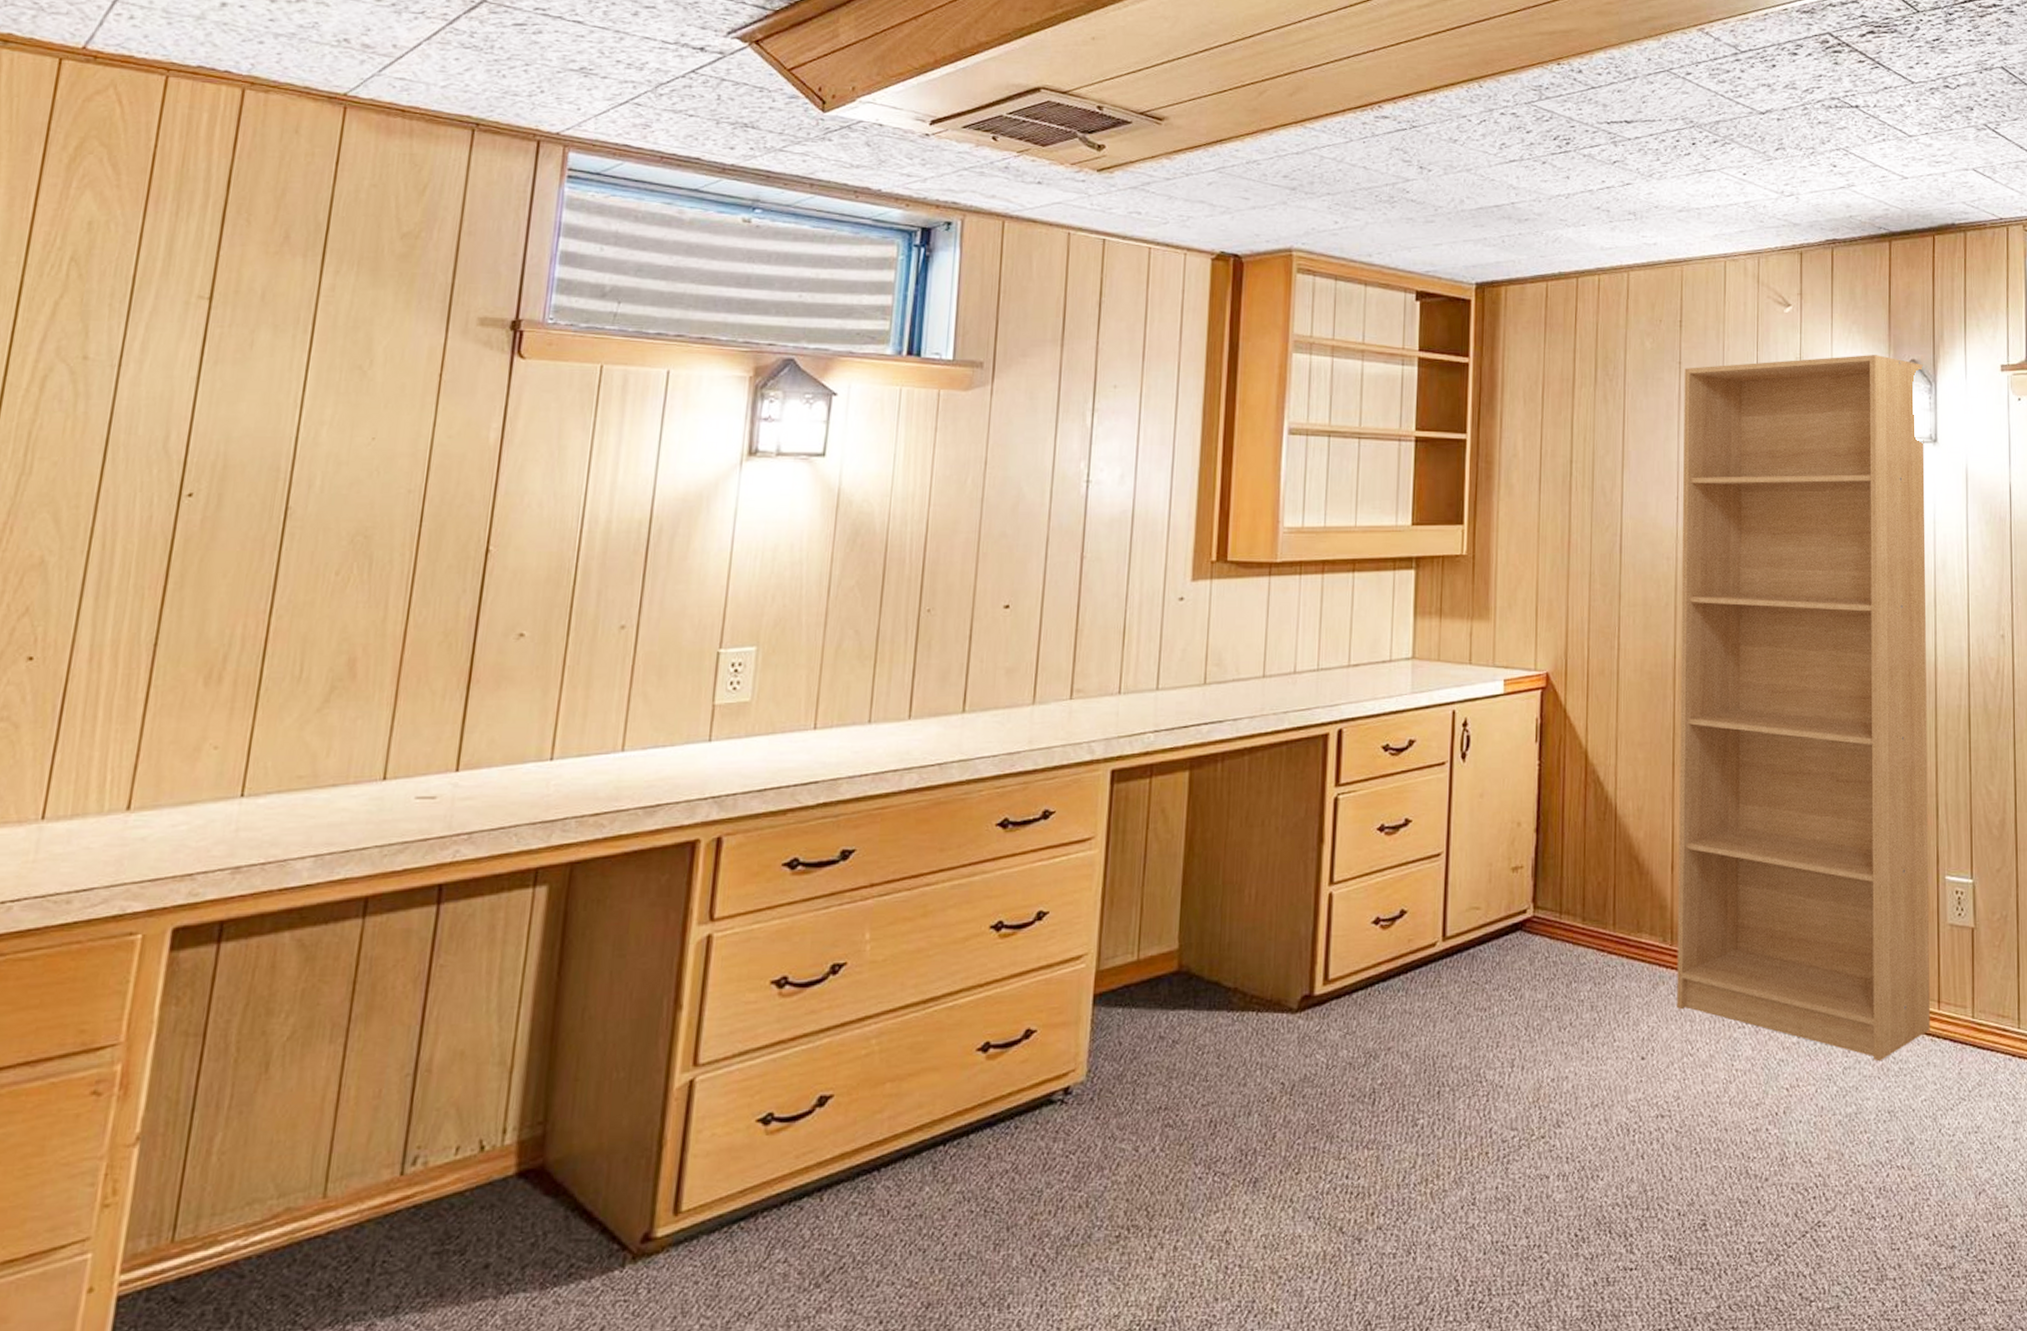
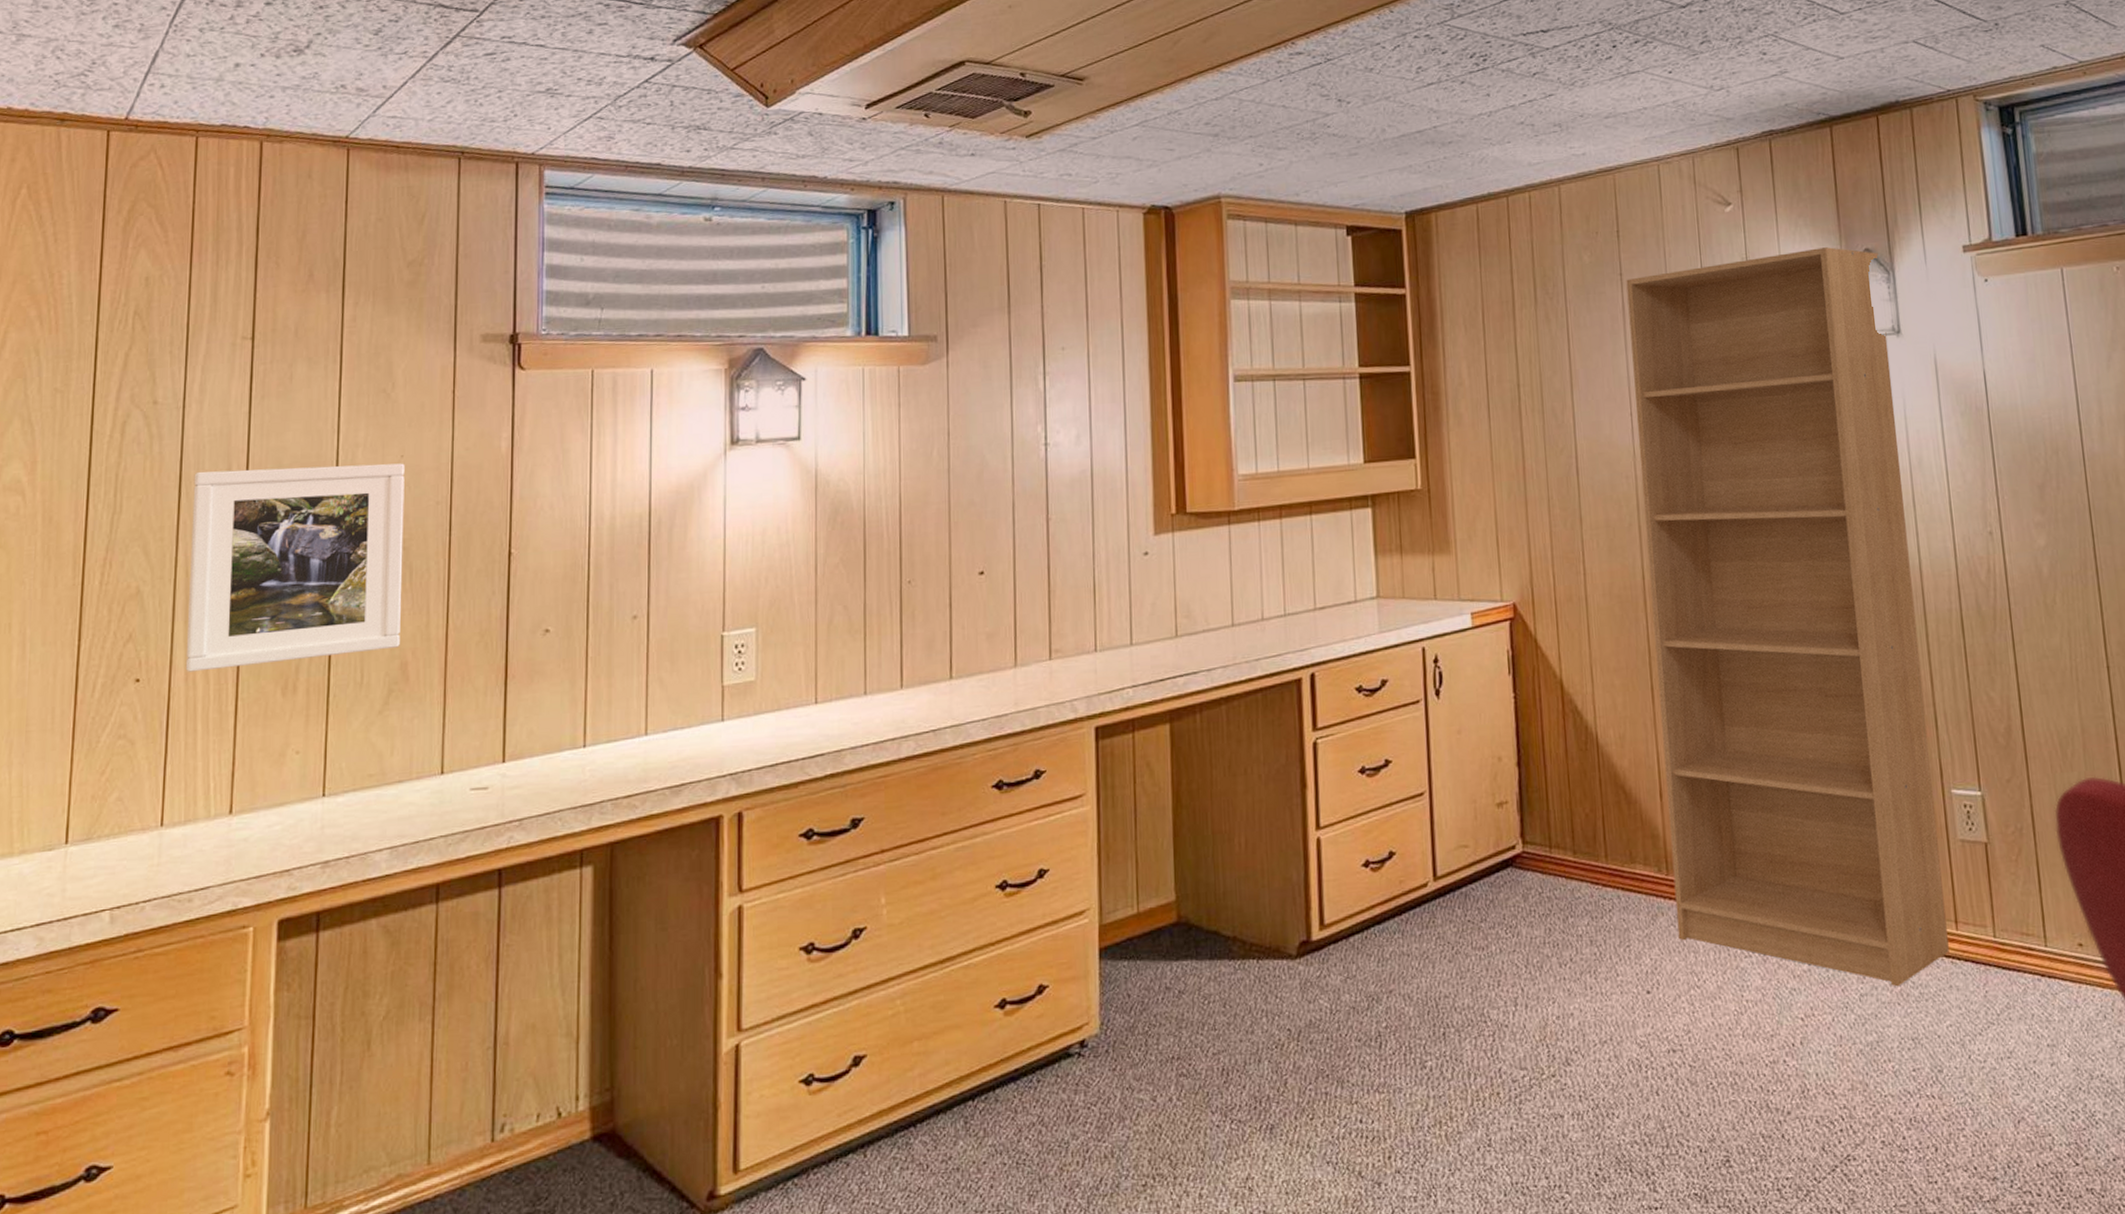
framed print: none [90,436,376,653] -> present [185,463,405,672]

